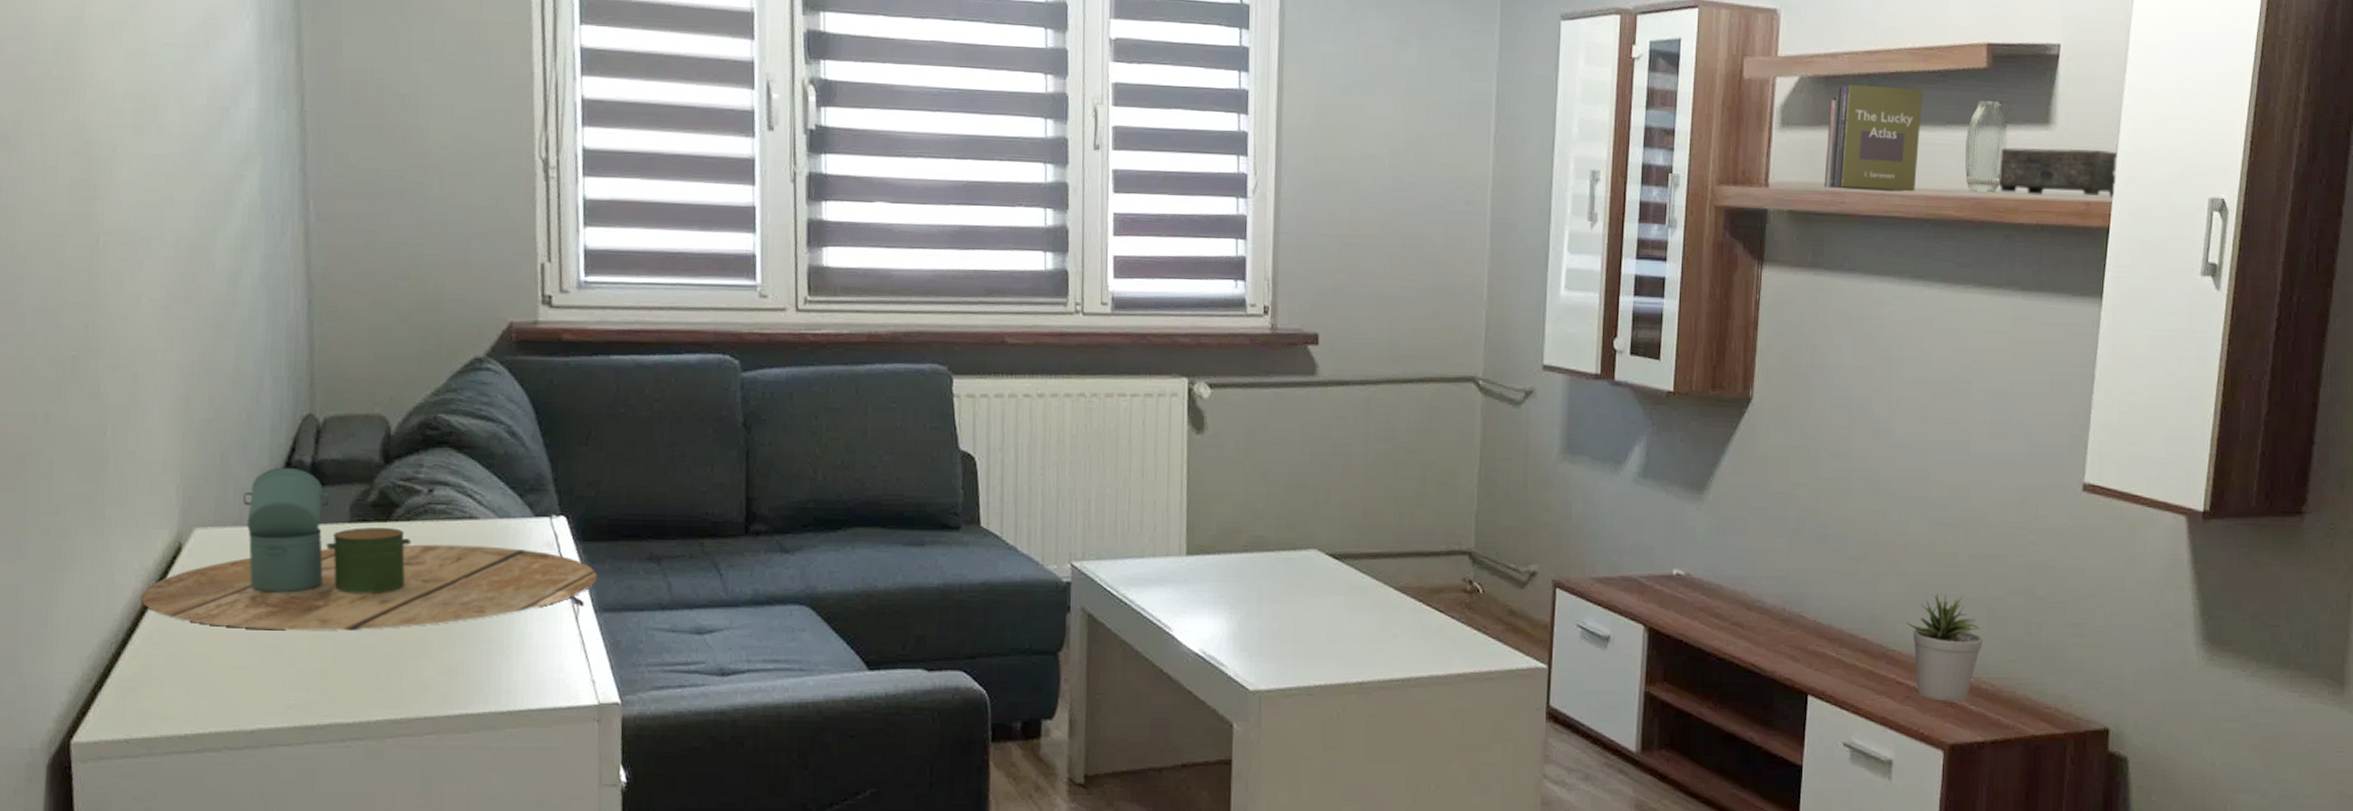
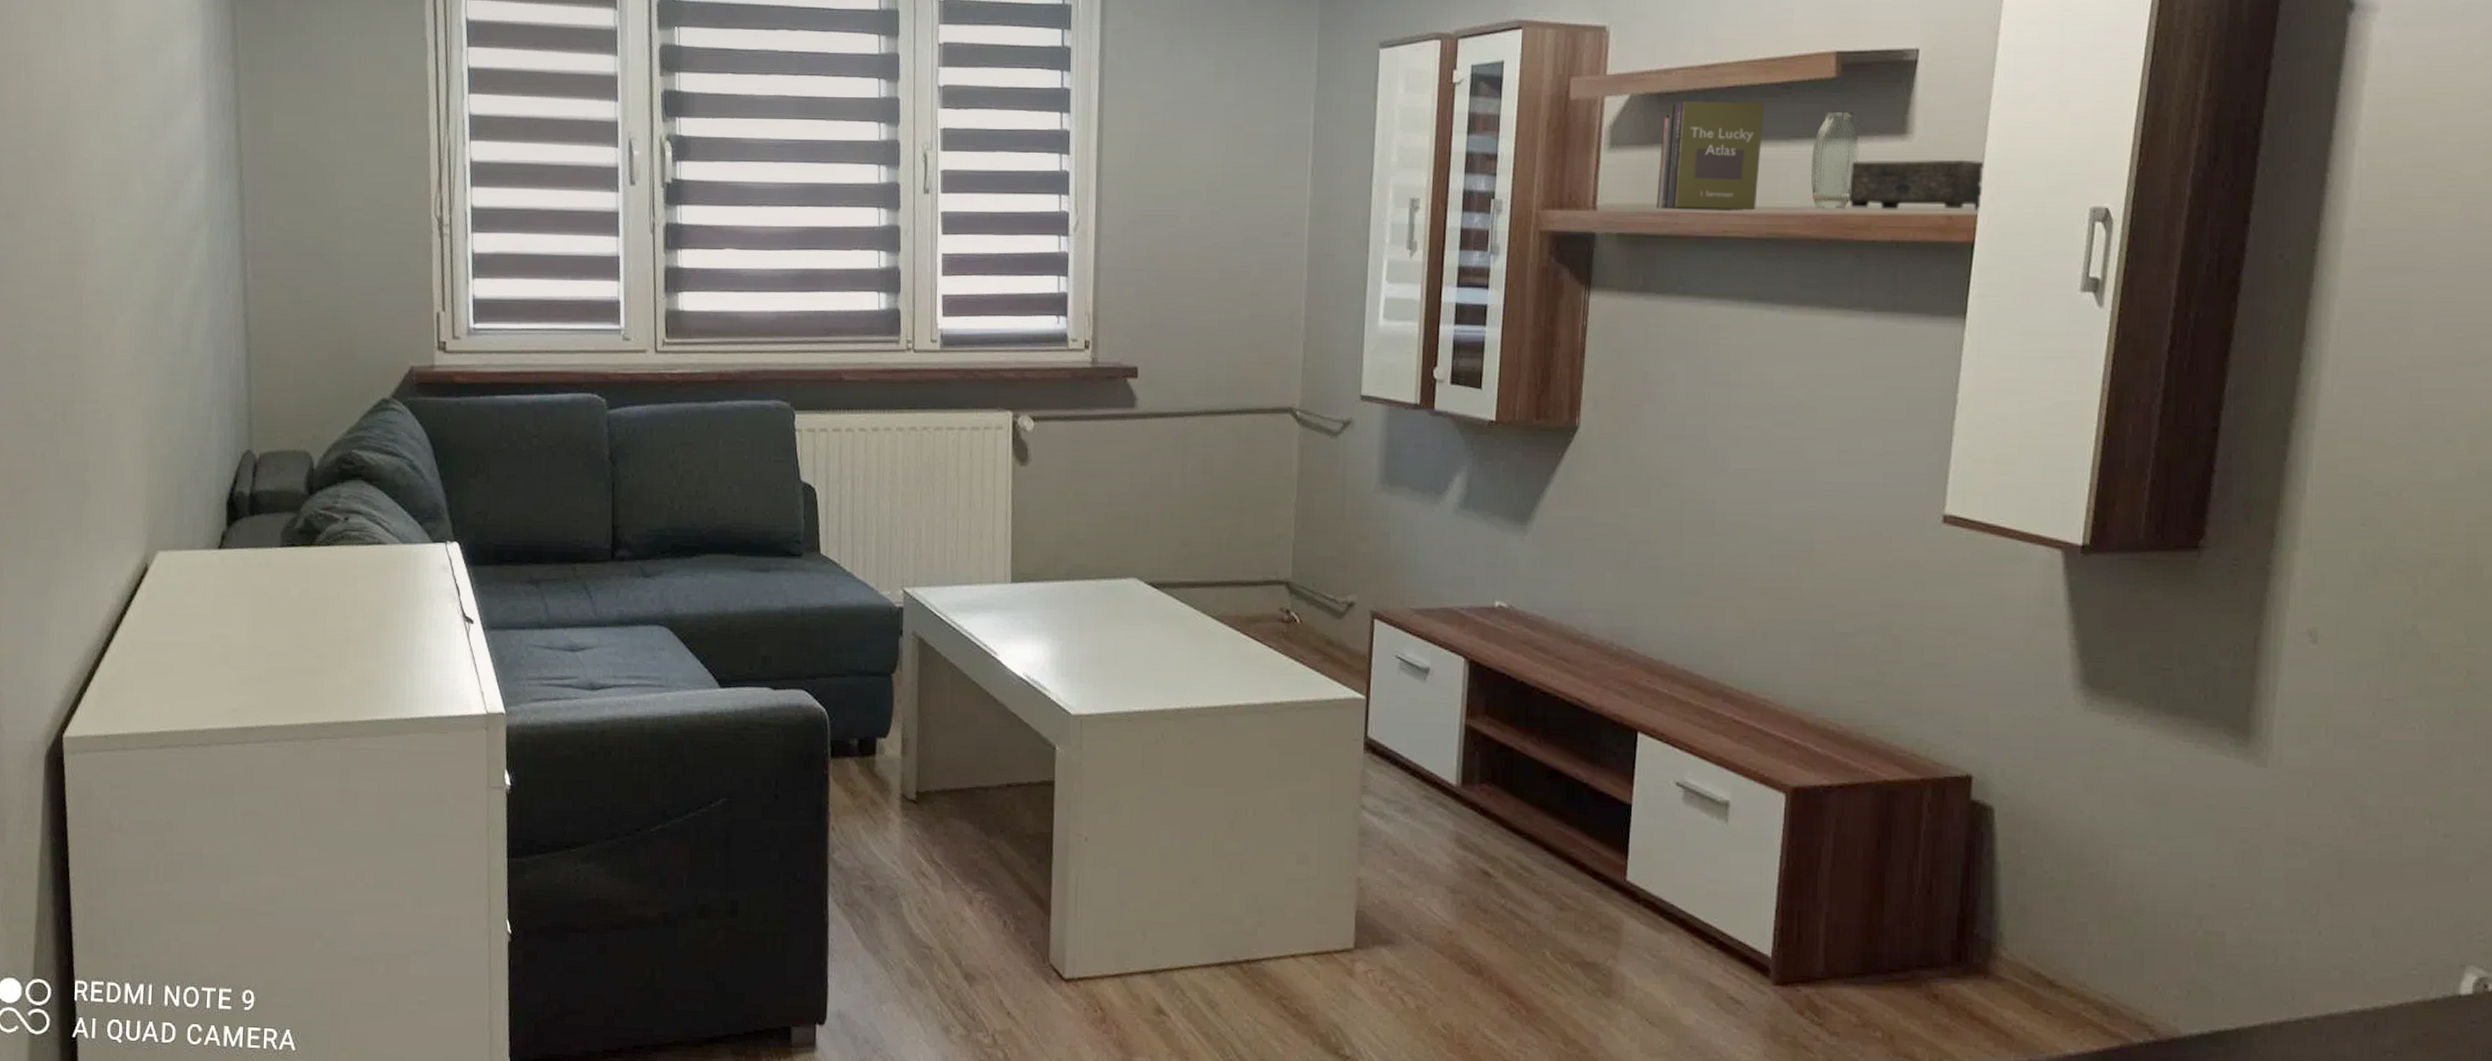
decorative tray: present [140,467,597,630] -> none [116,497,485,643]
potted plant: present [1907,594,1984,702] -> none [1745,630,1831,743]

